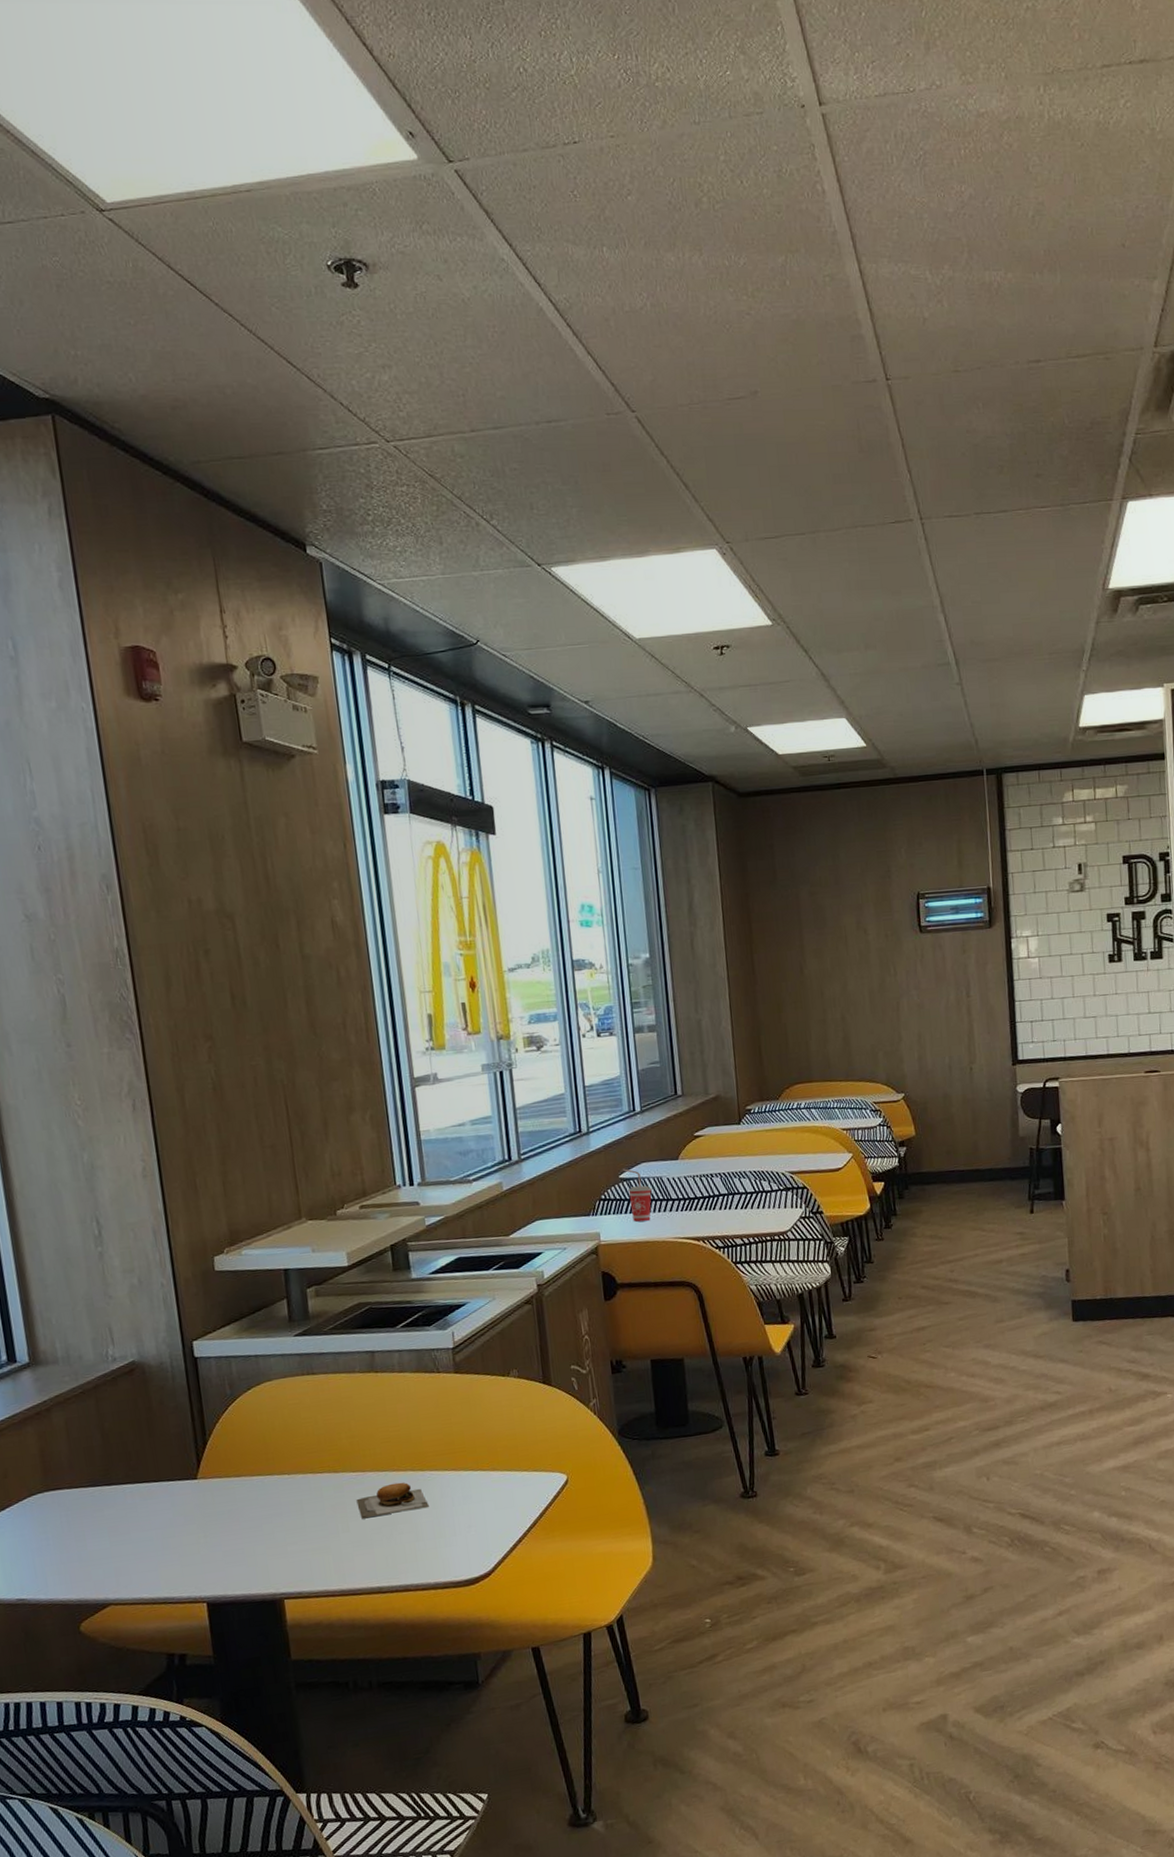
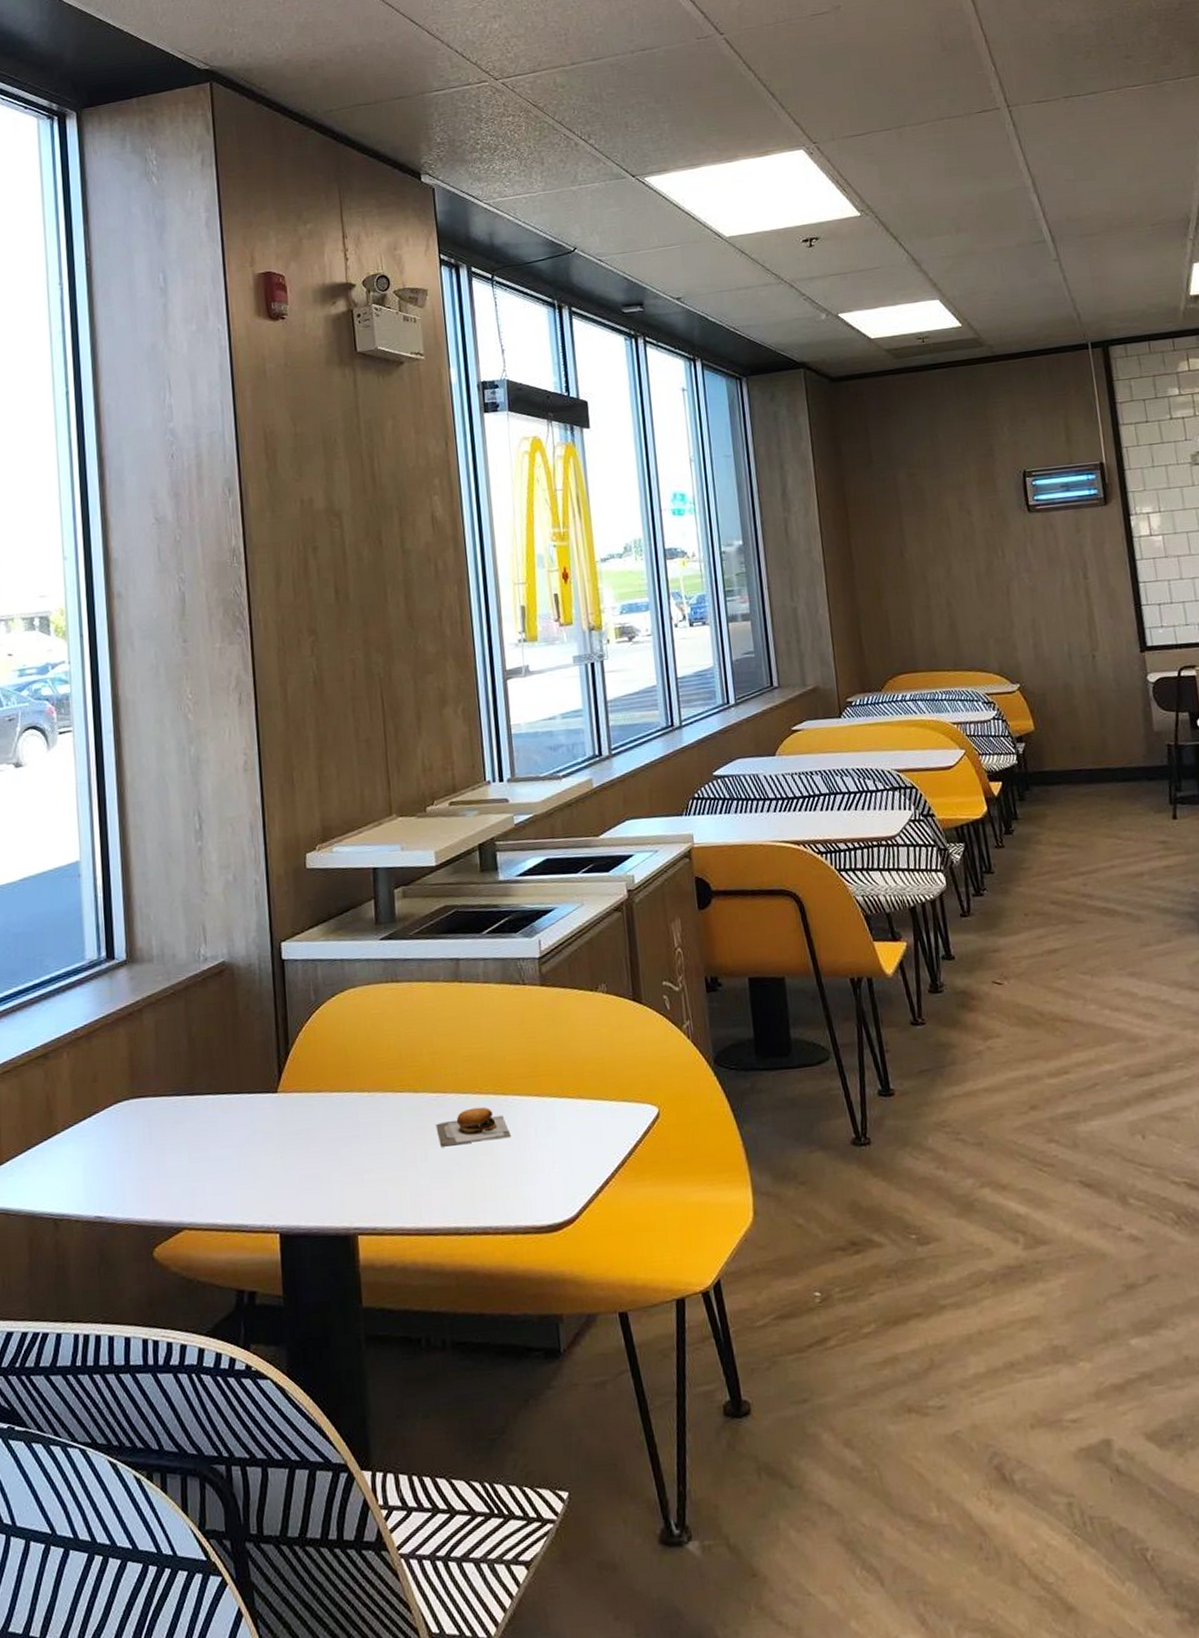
beverage cup: present [622,1168,652,1222] -> none [716,765,748,823]

